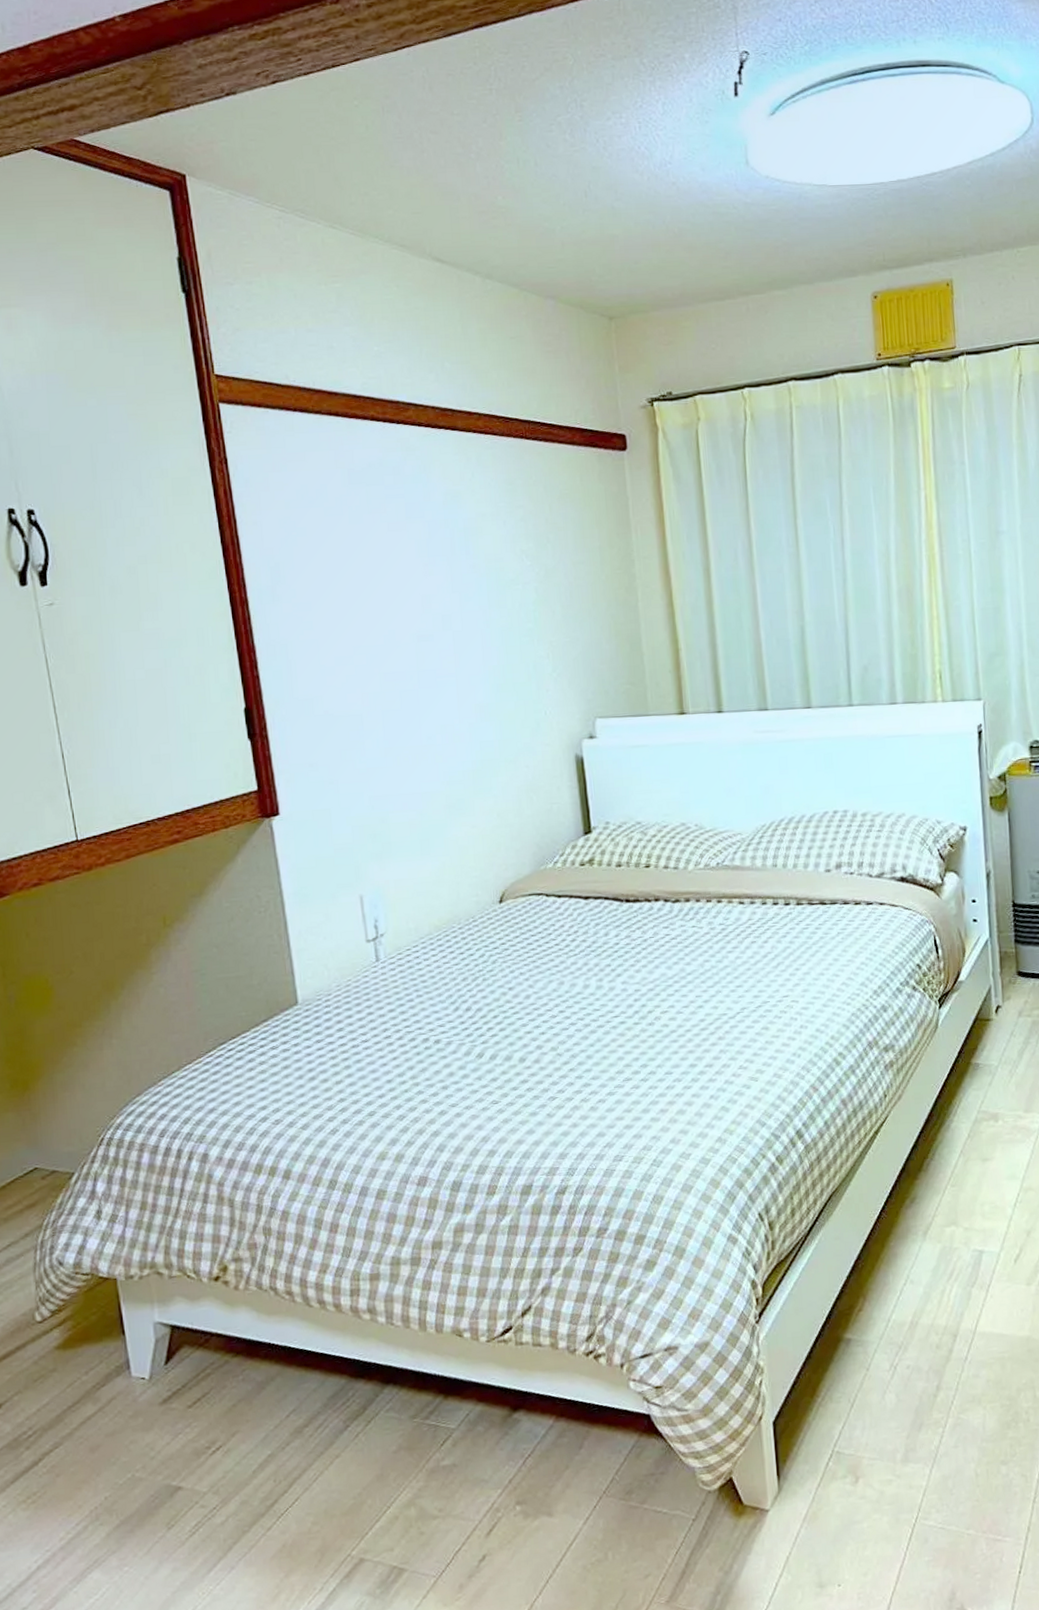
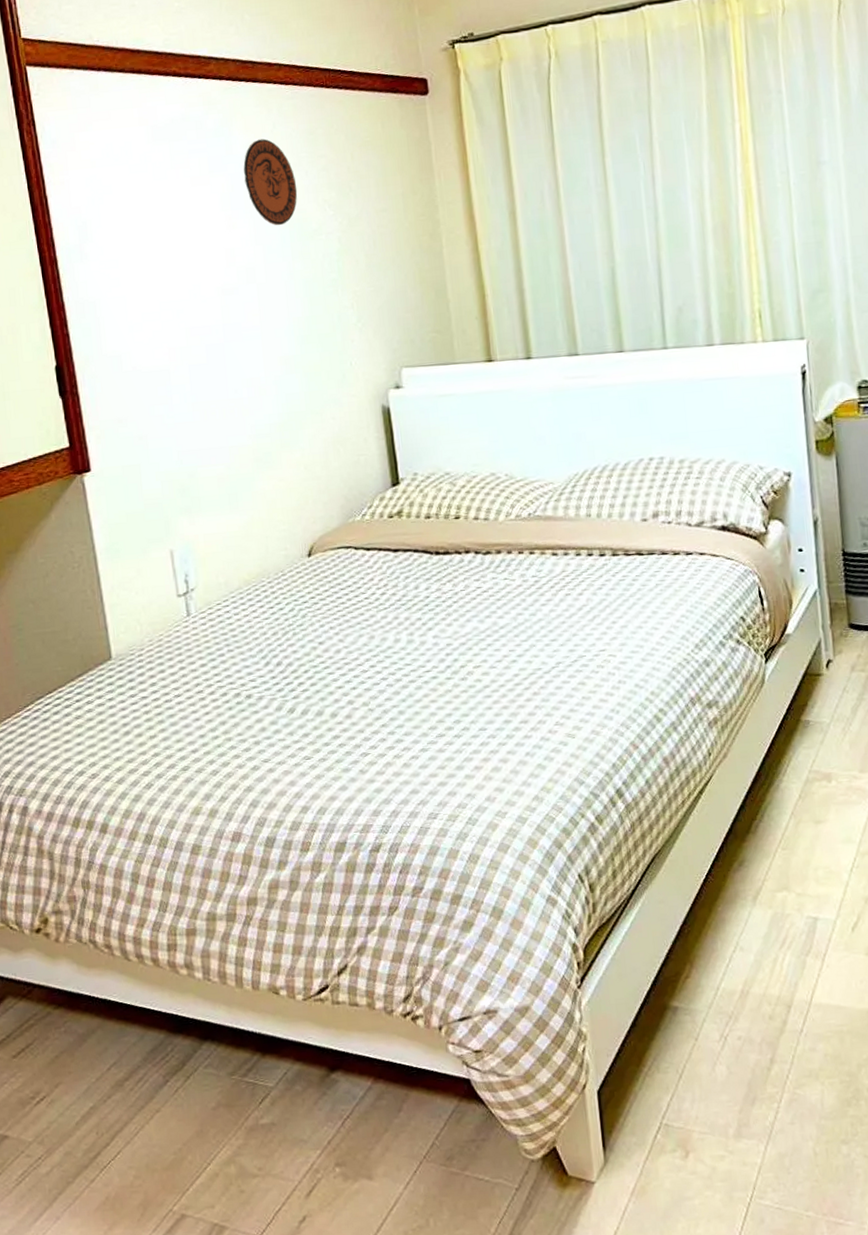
decorative plate: none [441,487,495,574] -> present [243,138,298,226]

